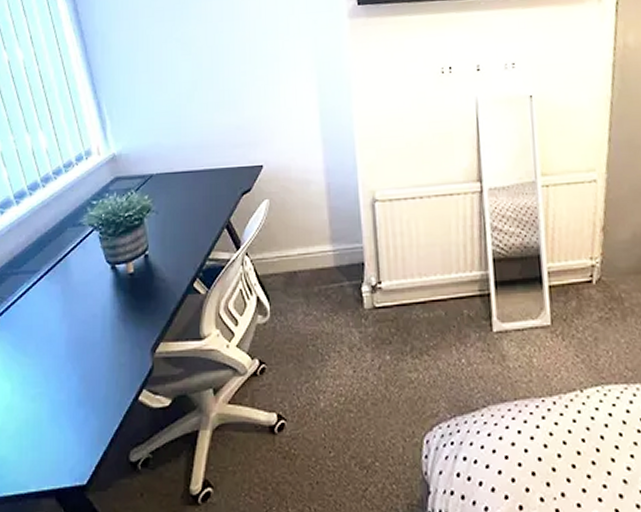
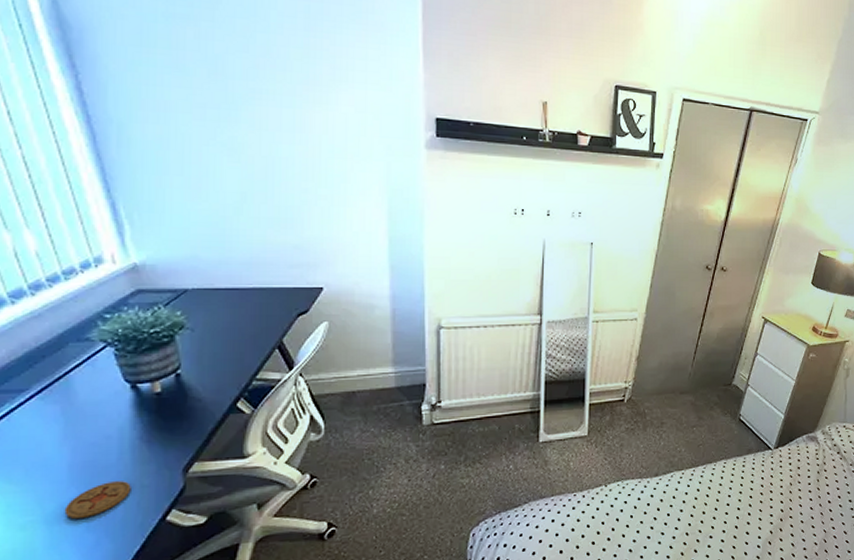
coaster: none [62,358,111,393] -> present [64,481,131,519]

